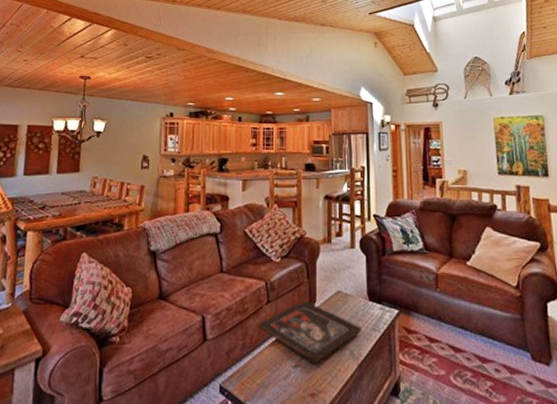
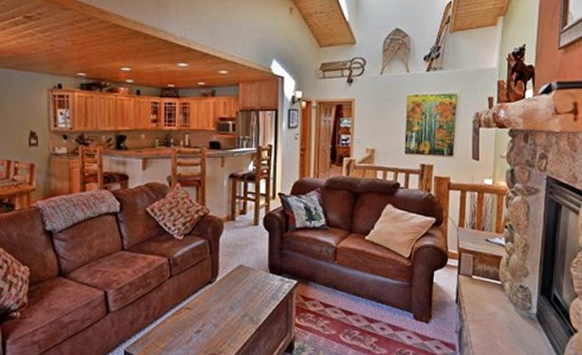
religious icon: present [257,301,361,364] -> none [160,275,261,329]

